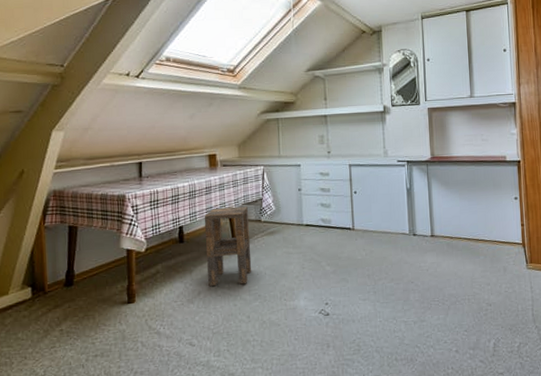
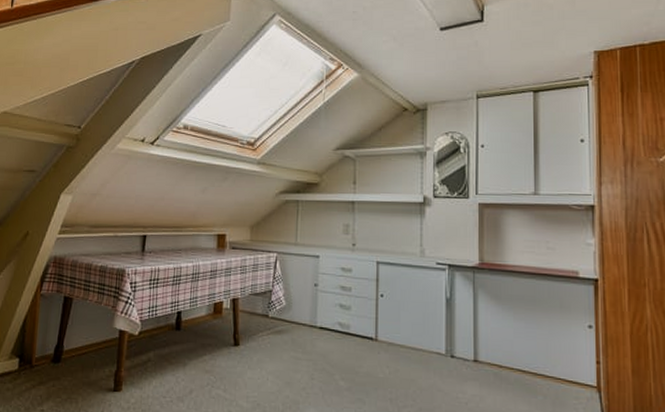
side table: present [204,206,252,287] -> none [202,295,255,389]

